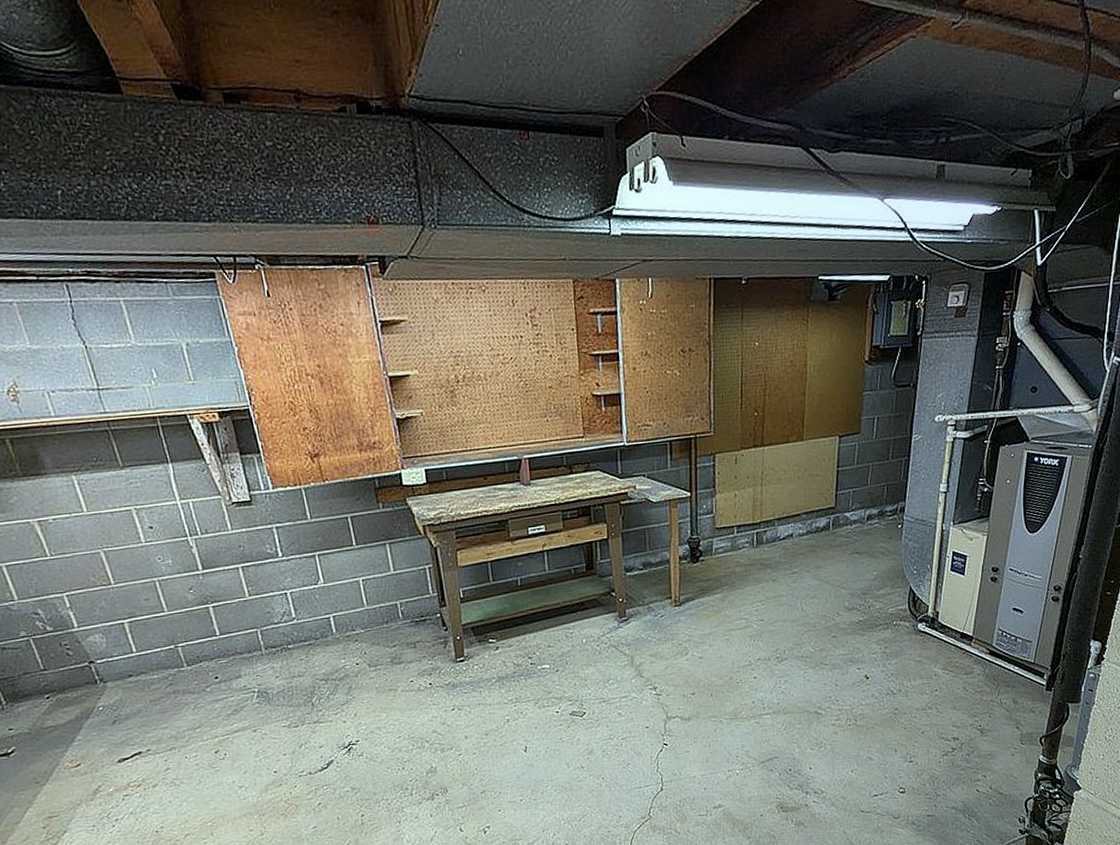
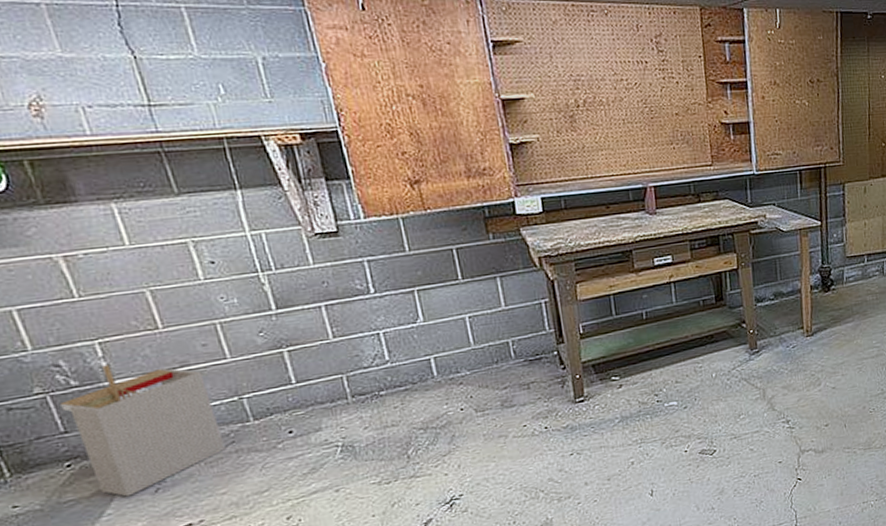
storage bin: none [40,614,166,726] -> present [60,364,226,497]

